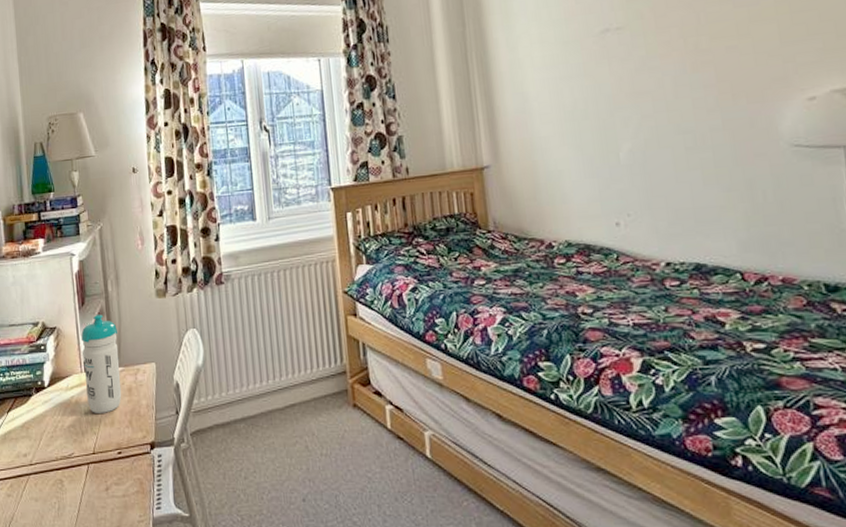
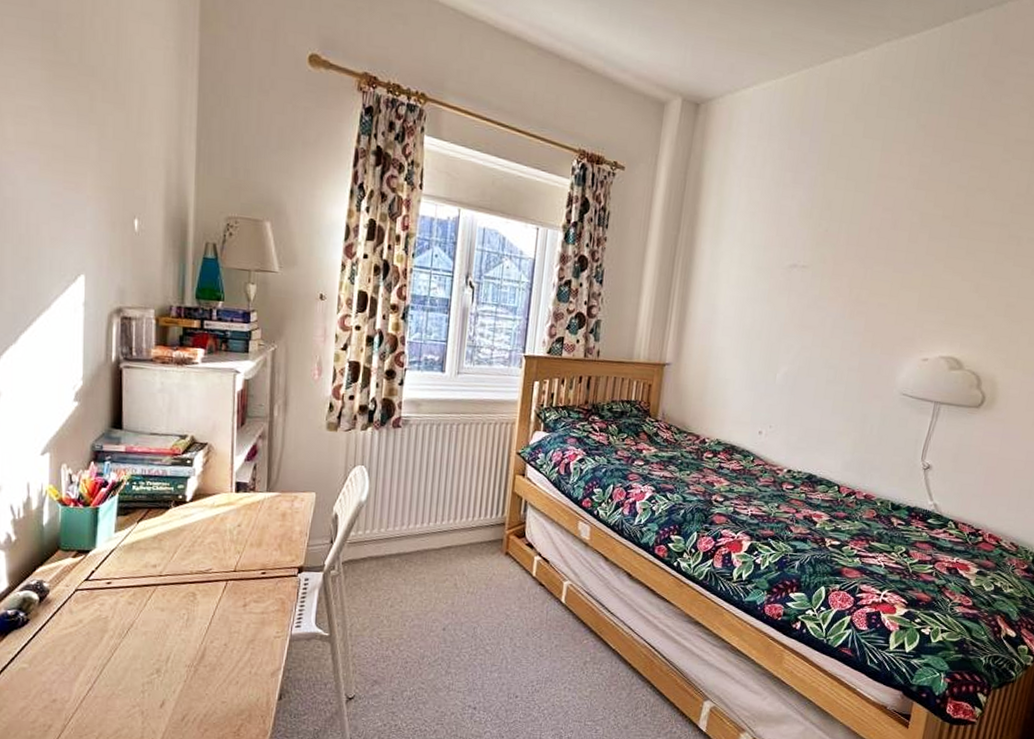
water bottle: present [81,315,122,413] -> none [234,437,278,535]

